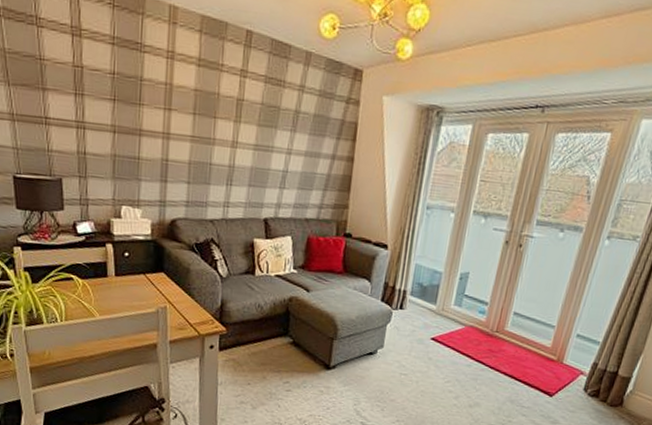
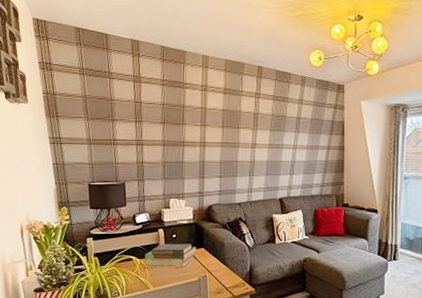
books: none [86,263,155,295] -> present [142,243,197,269]

